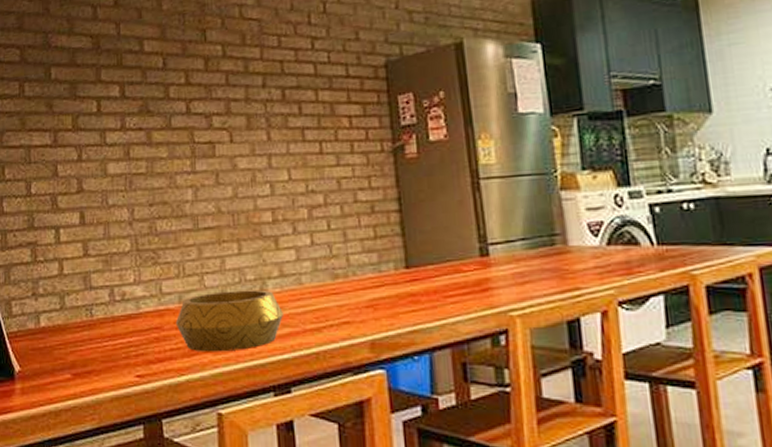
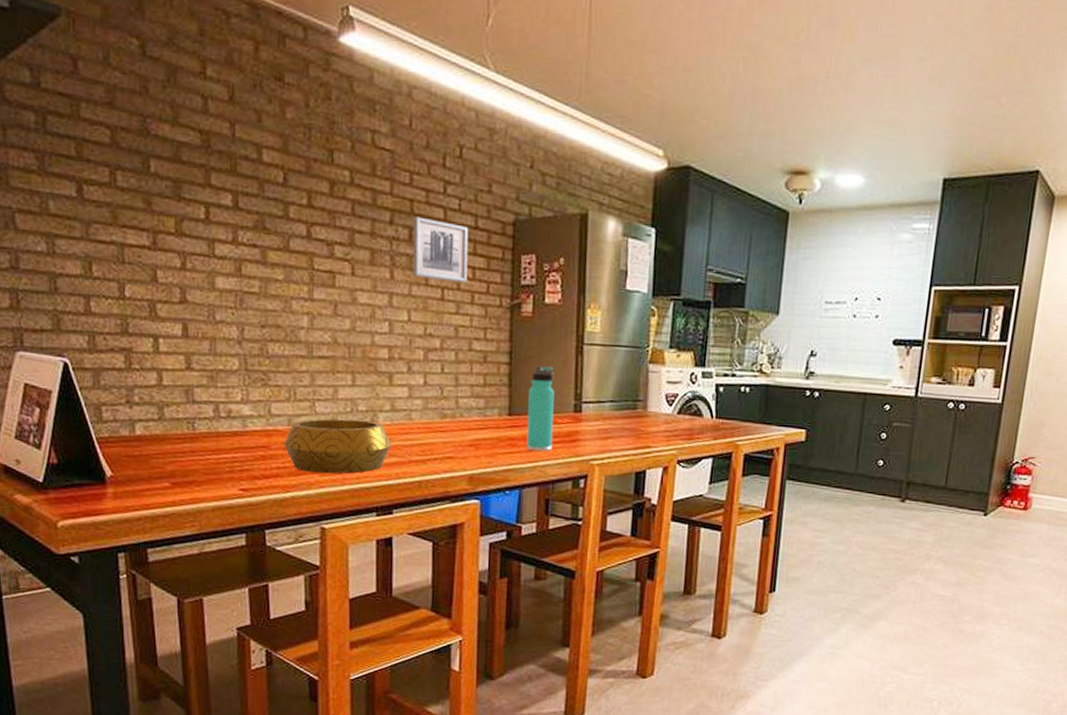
wall art: none [285,75,344,135] -> present [412,216,469,283]
thermos bottle: none [425,208,462,307] -> present [526,366,555,452]

